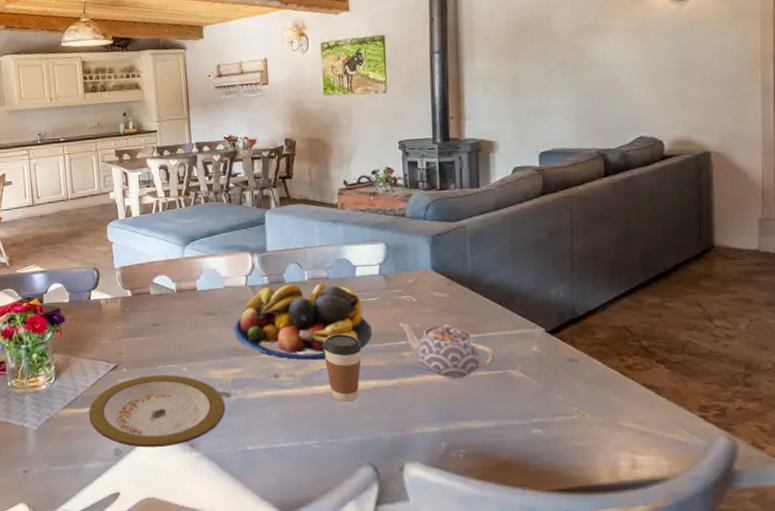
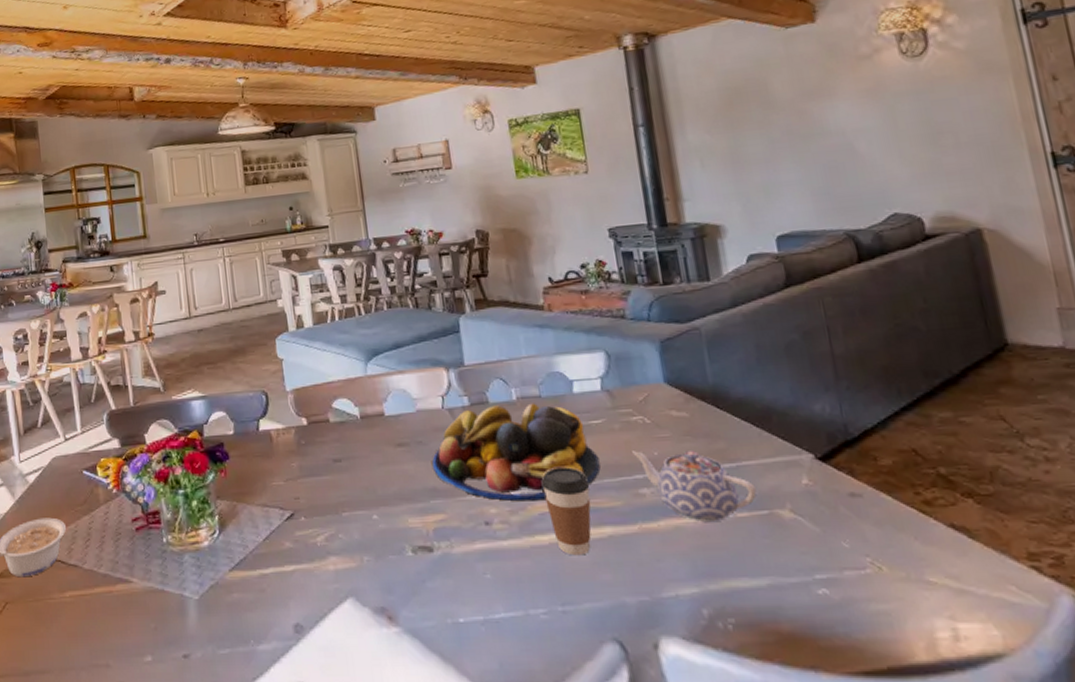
plate: present [89,375,226,448] -> none [261,524,428,622]

